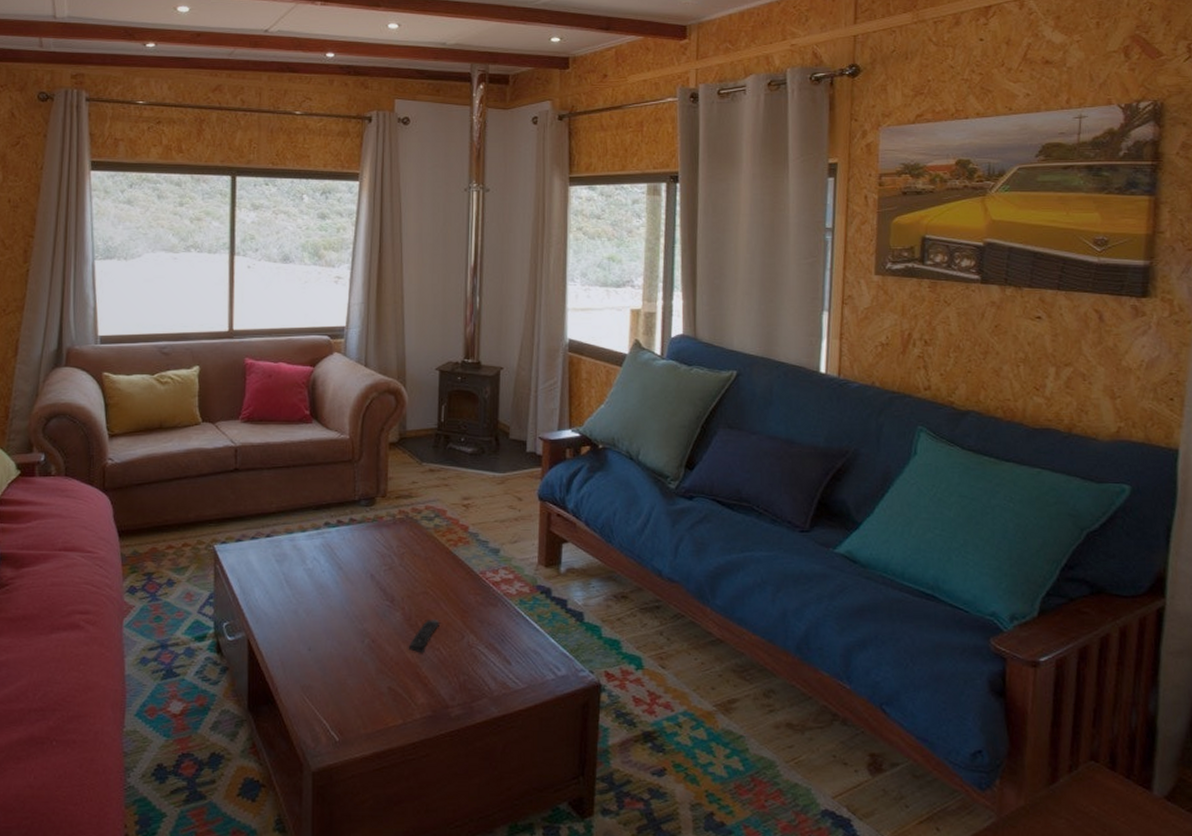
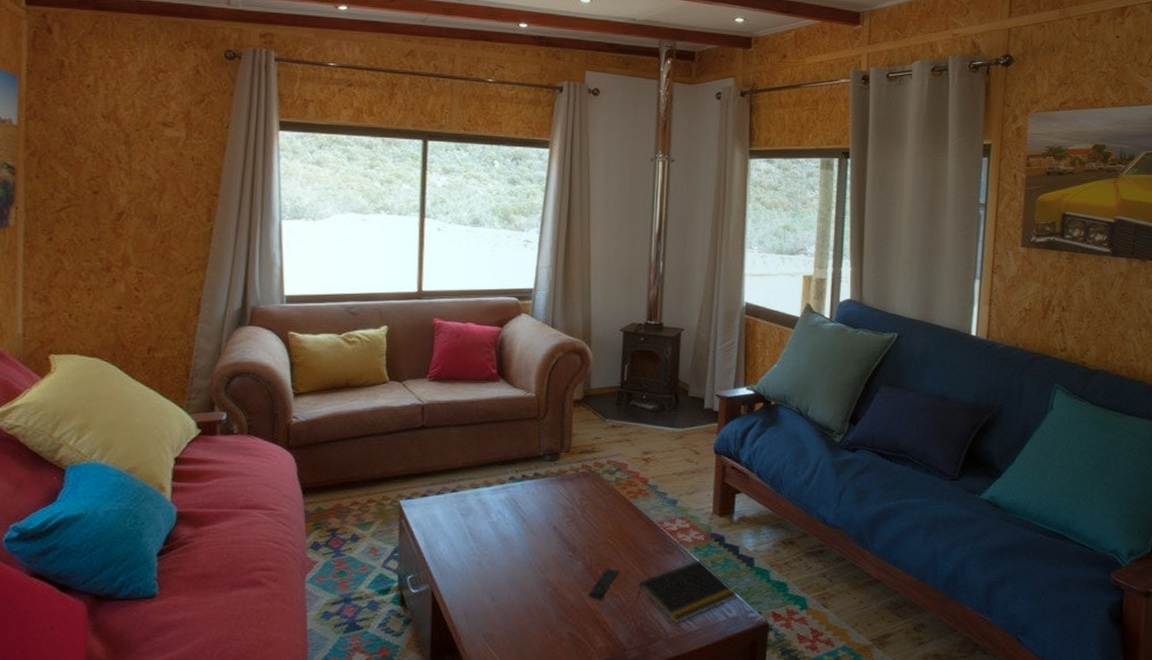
notepad: none [459,613,567,682] -> present [637,559,738,625]

